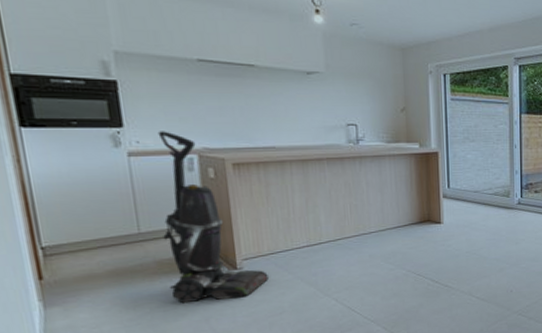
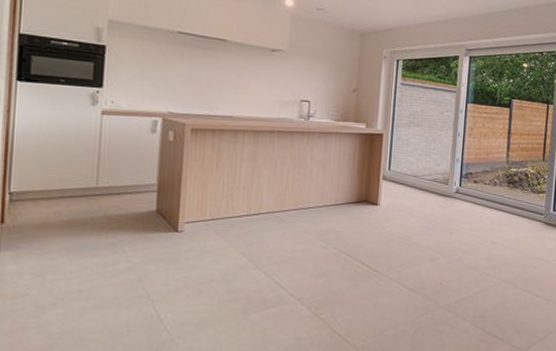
vacuum cleaner: present [157,131,269,304] -> none [113,93,206,261]

